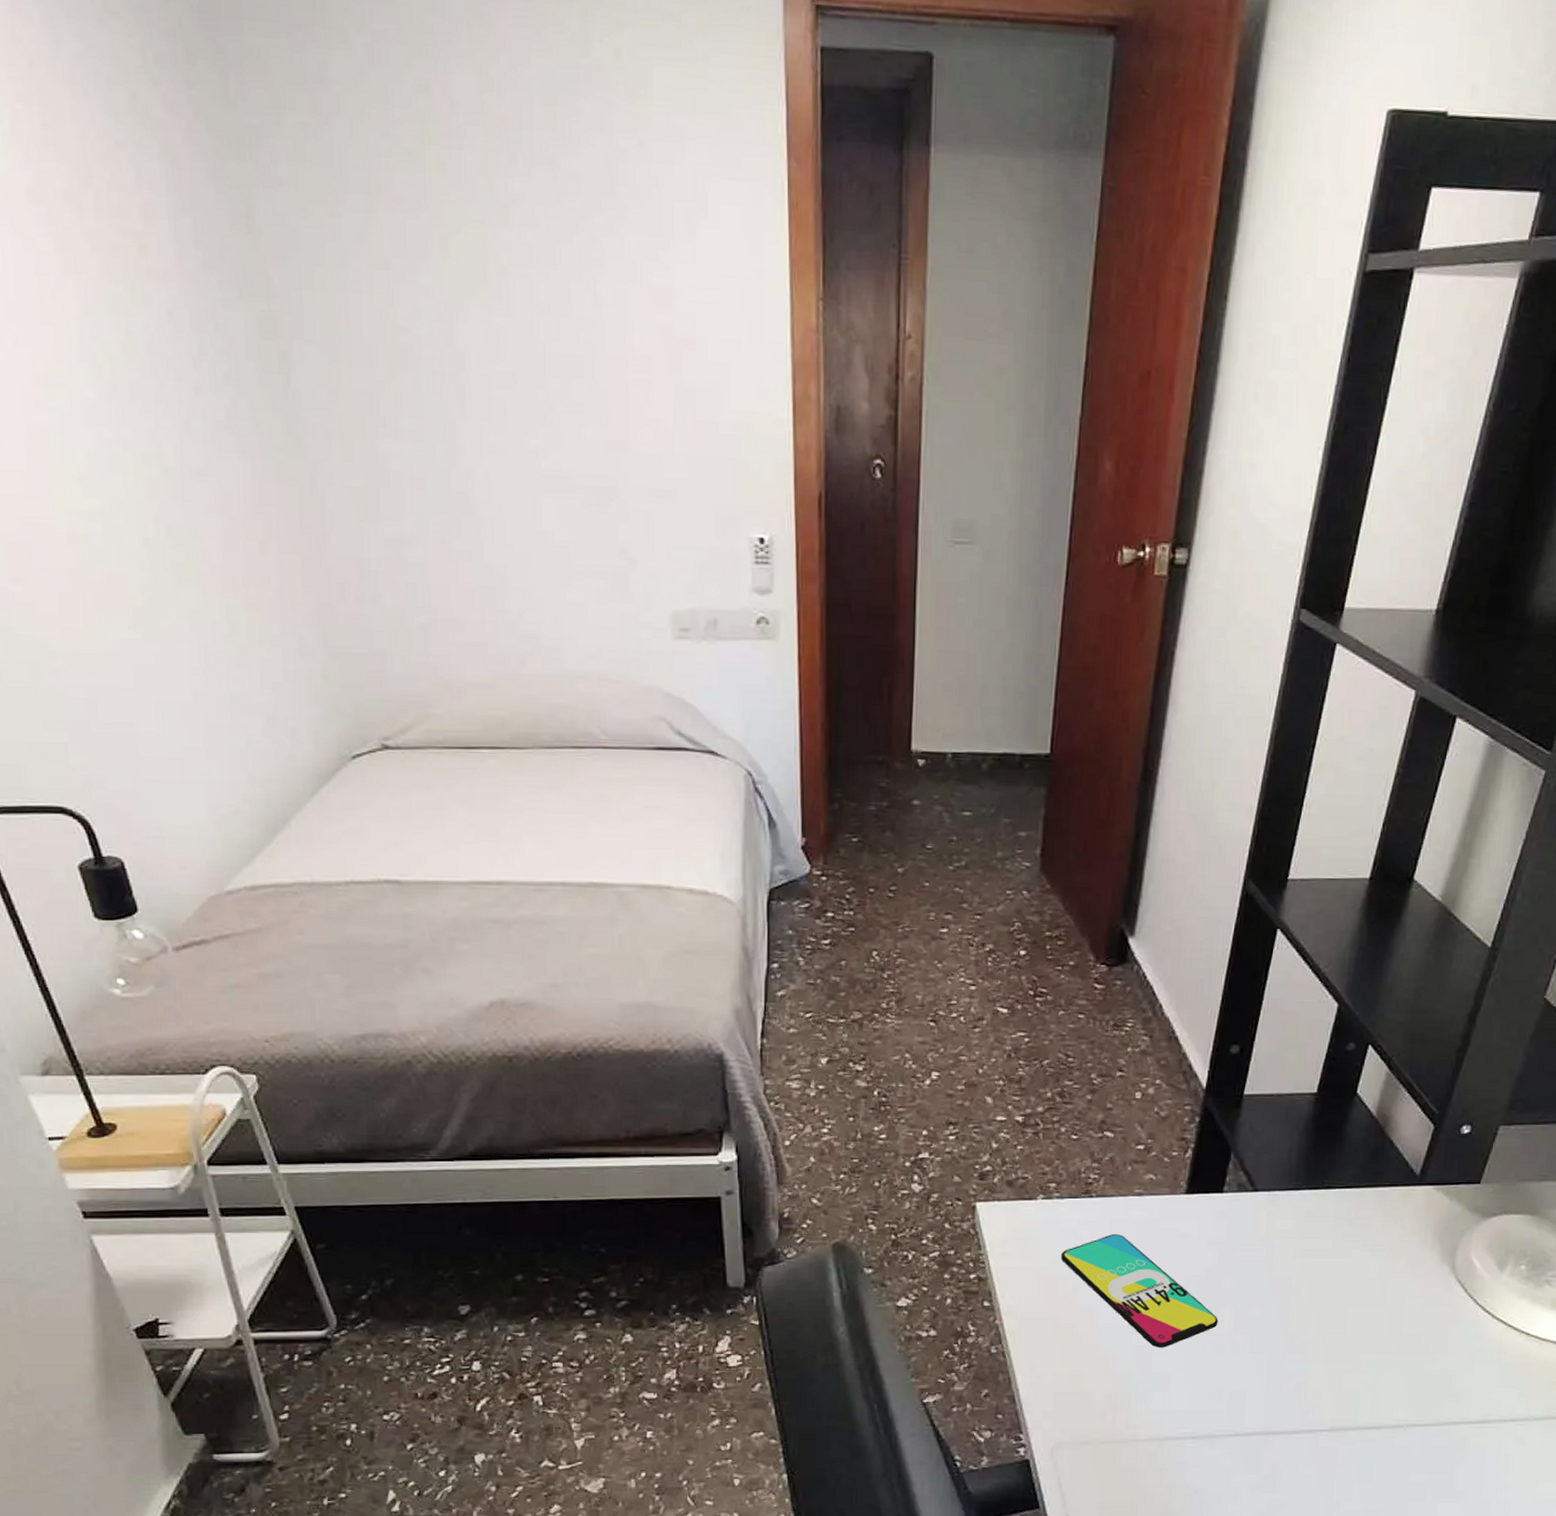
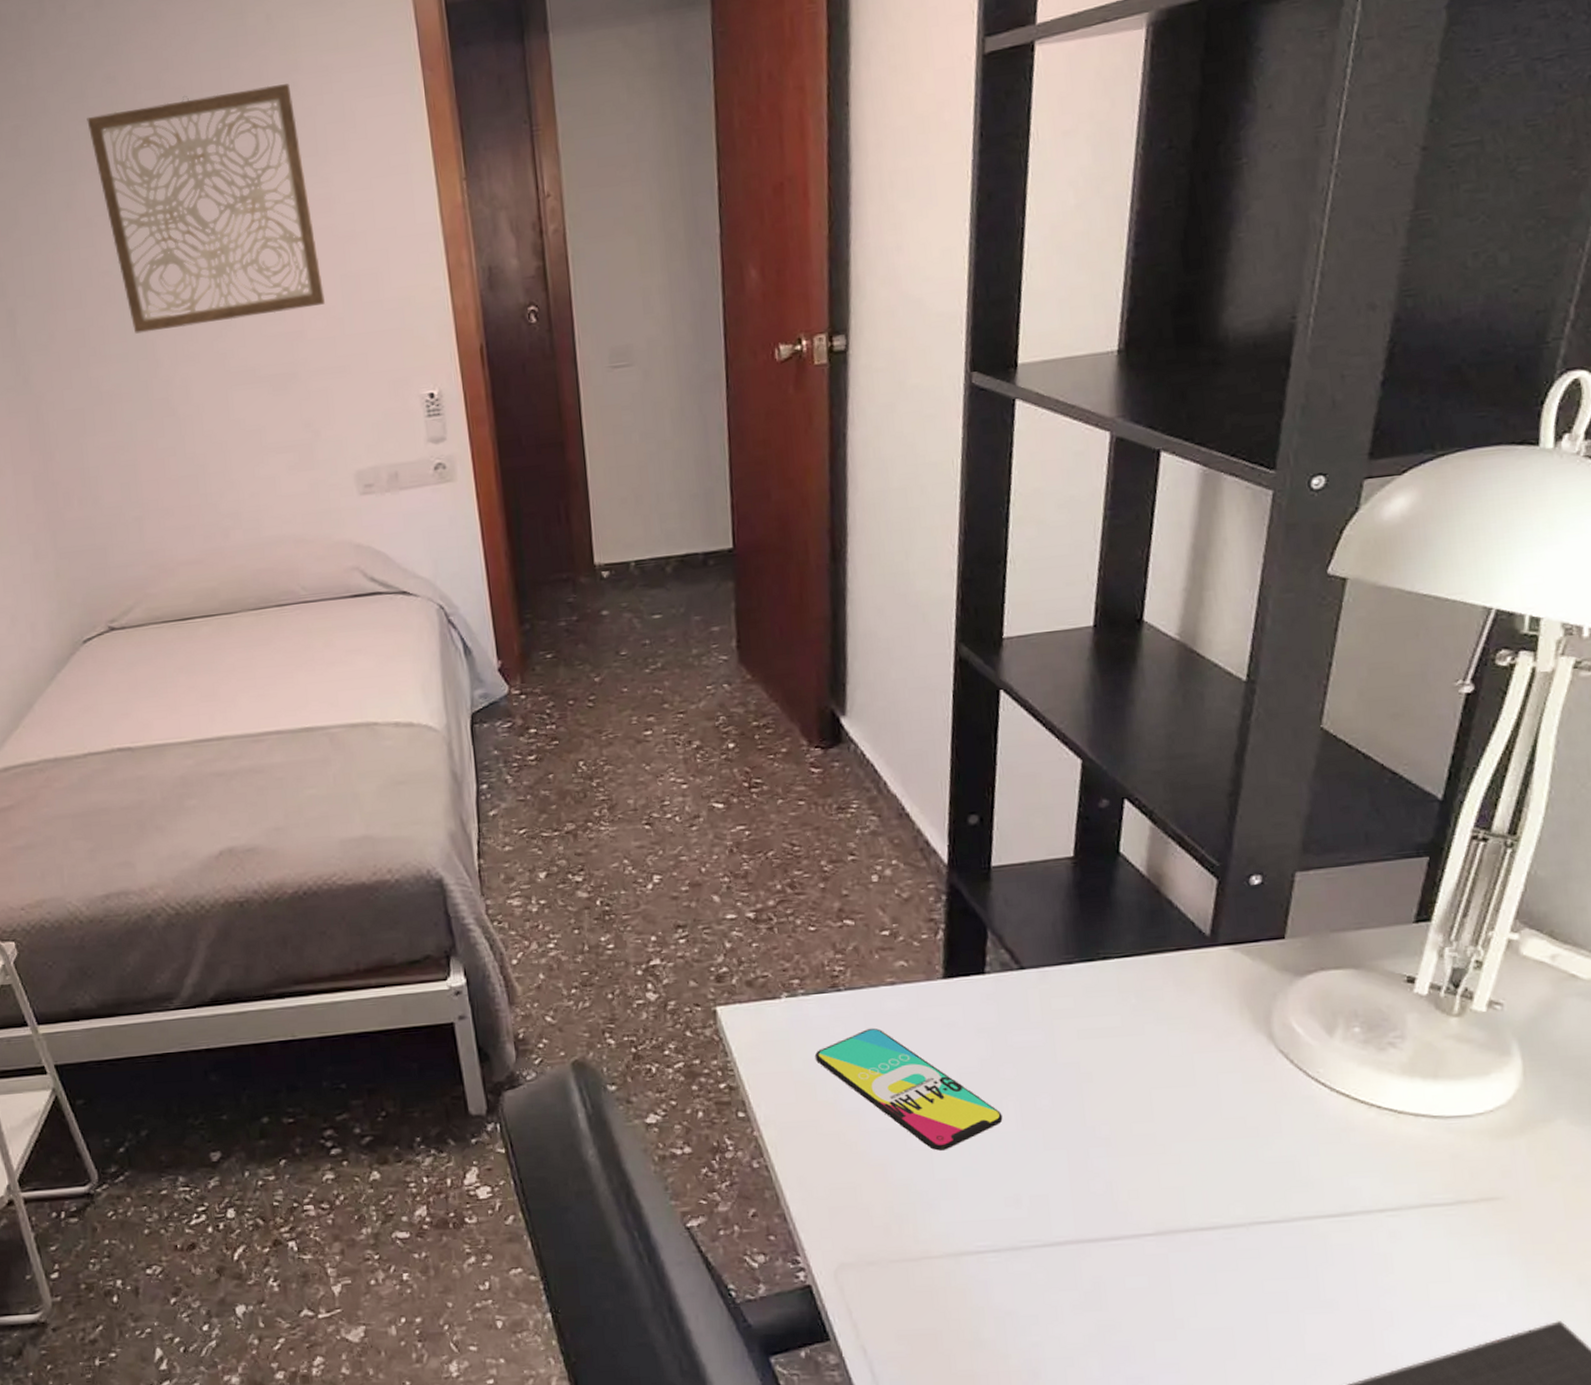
wall art: none [390,128,655,416] -> present [87,83,326,334]

